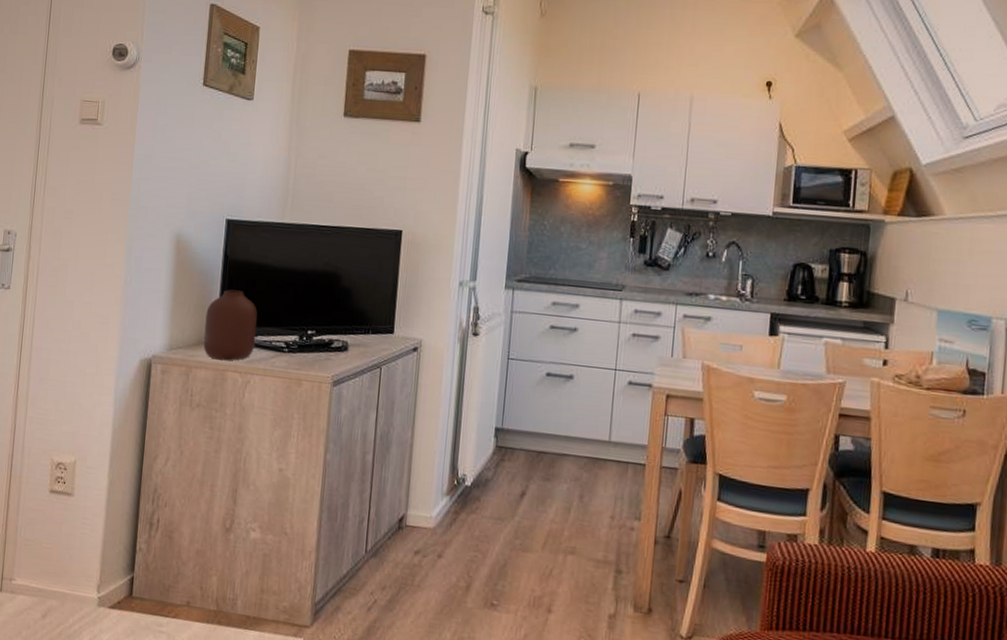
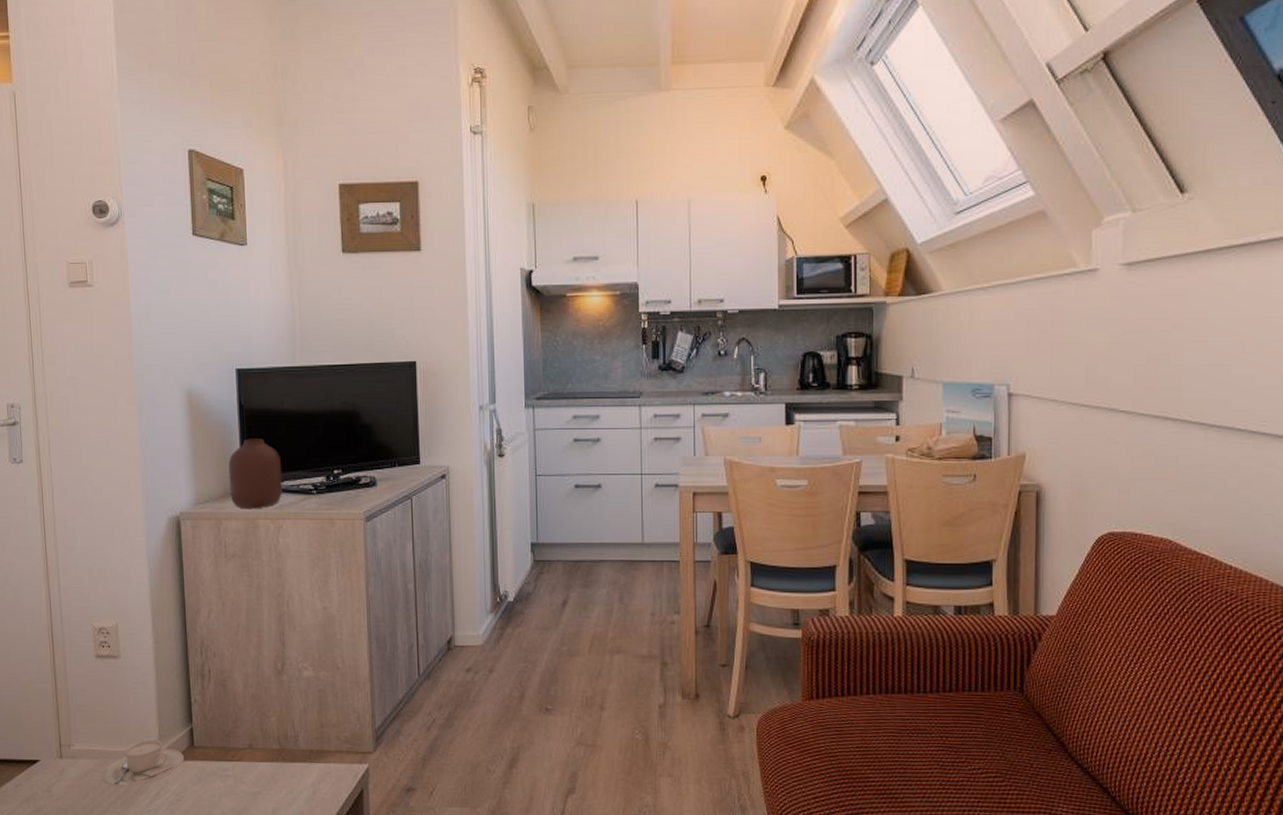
teacup: none [37,583,122,630] -> present [101,739,185,787]

